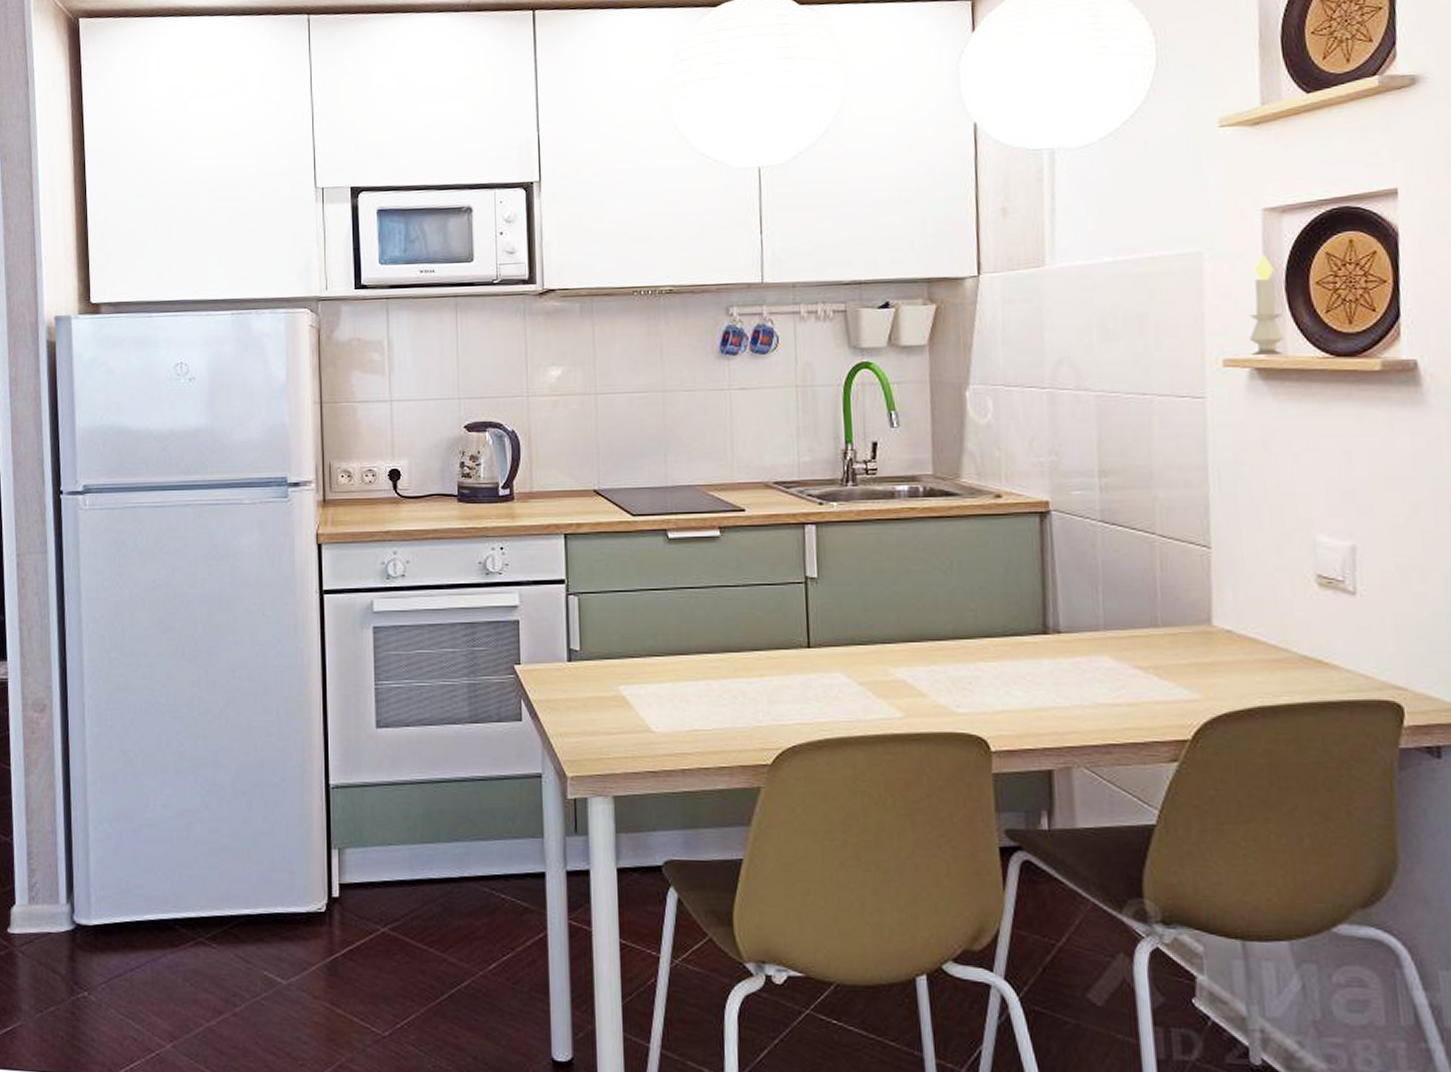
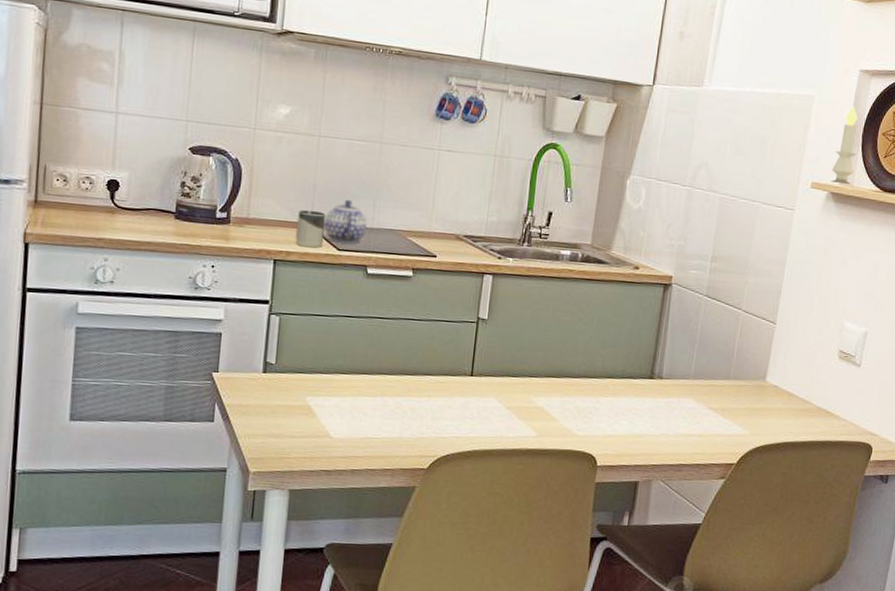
cup: none [583,475,616,517] -> present [295,209,326,248]
teapot: none [613,459,662,507] -> present [324,200,368,244]

